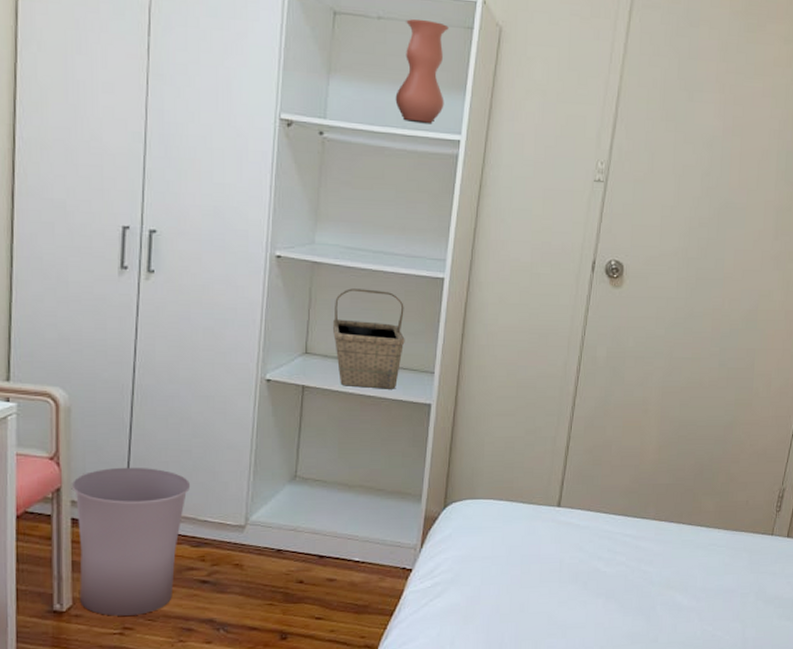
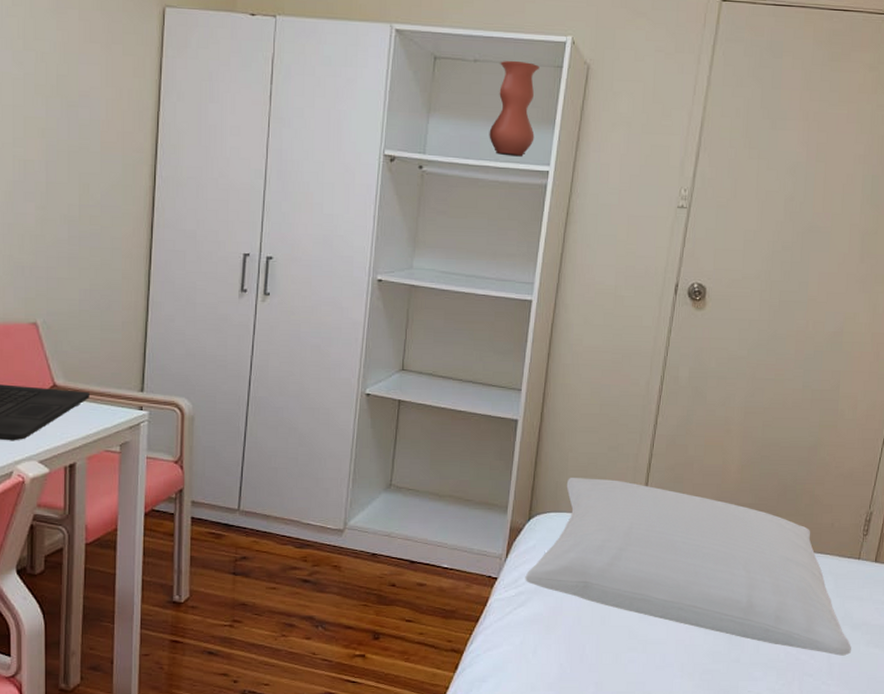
waste bin: present [72,467,190,616] -> none [193,471,295,609]
basket: present [333,288,405,389] -> none [428,310,494,405]
pillow: none [441,463,765,630] -> present [525,478,851,656]

